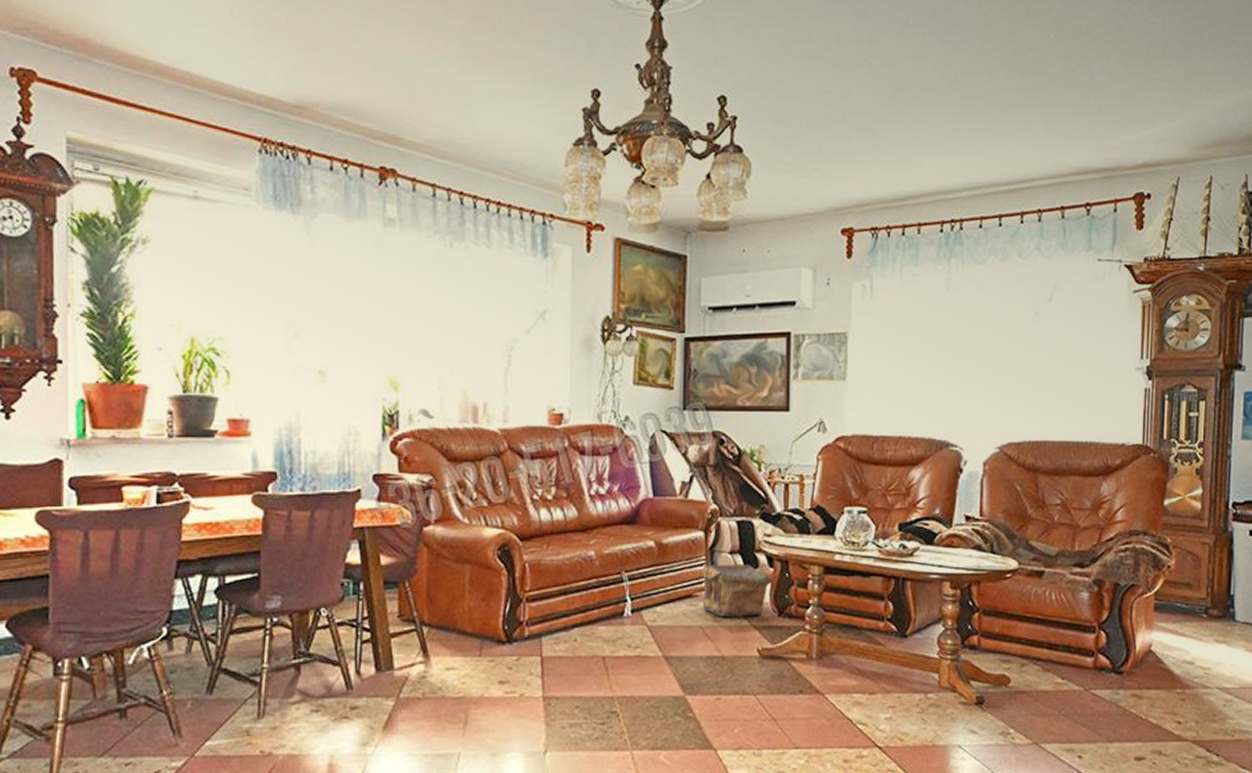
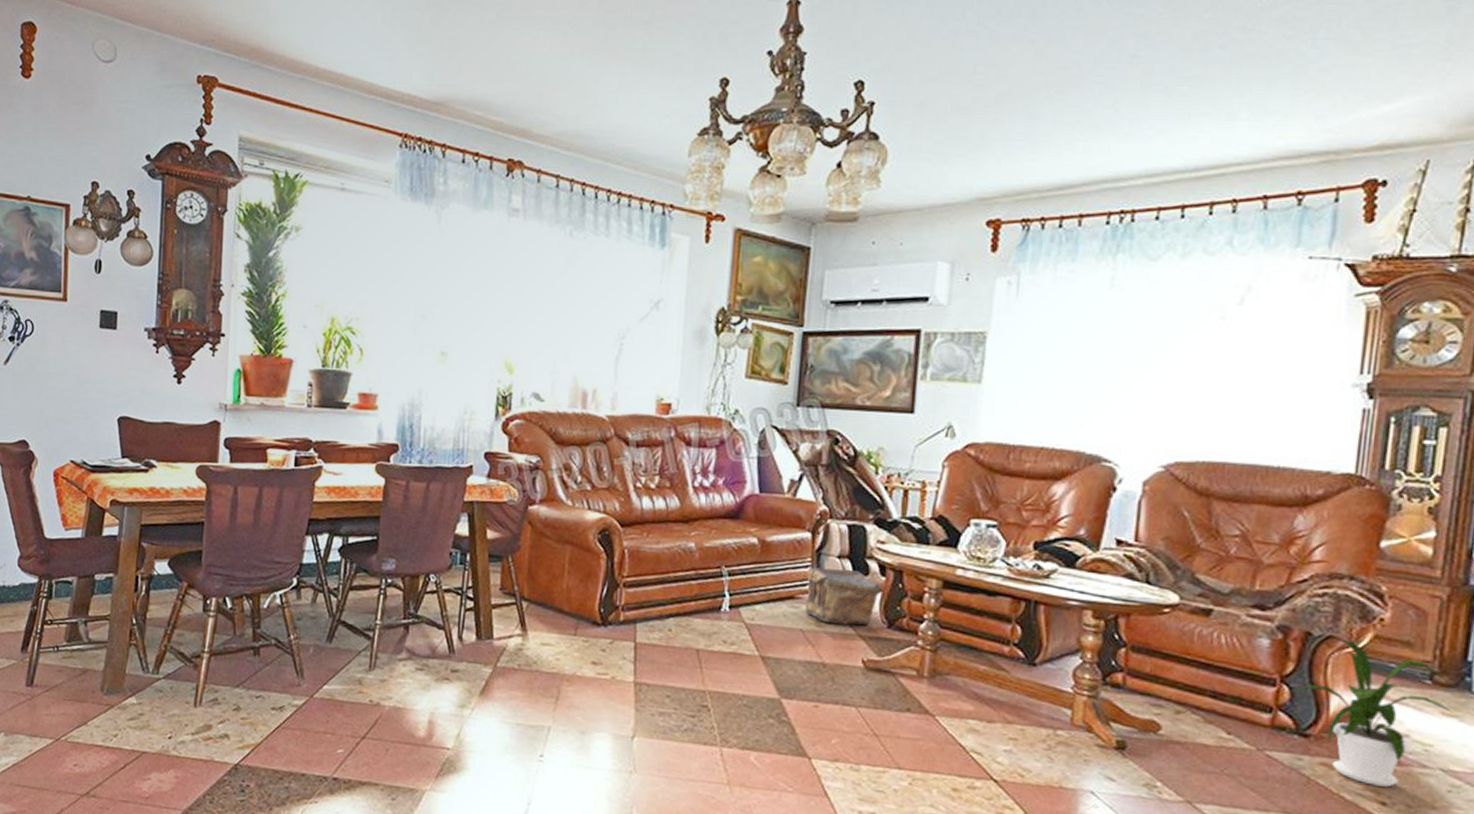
house plant: none [1098,585,1223,708] -> present [1279,635,1455,787]

